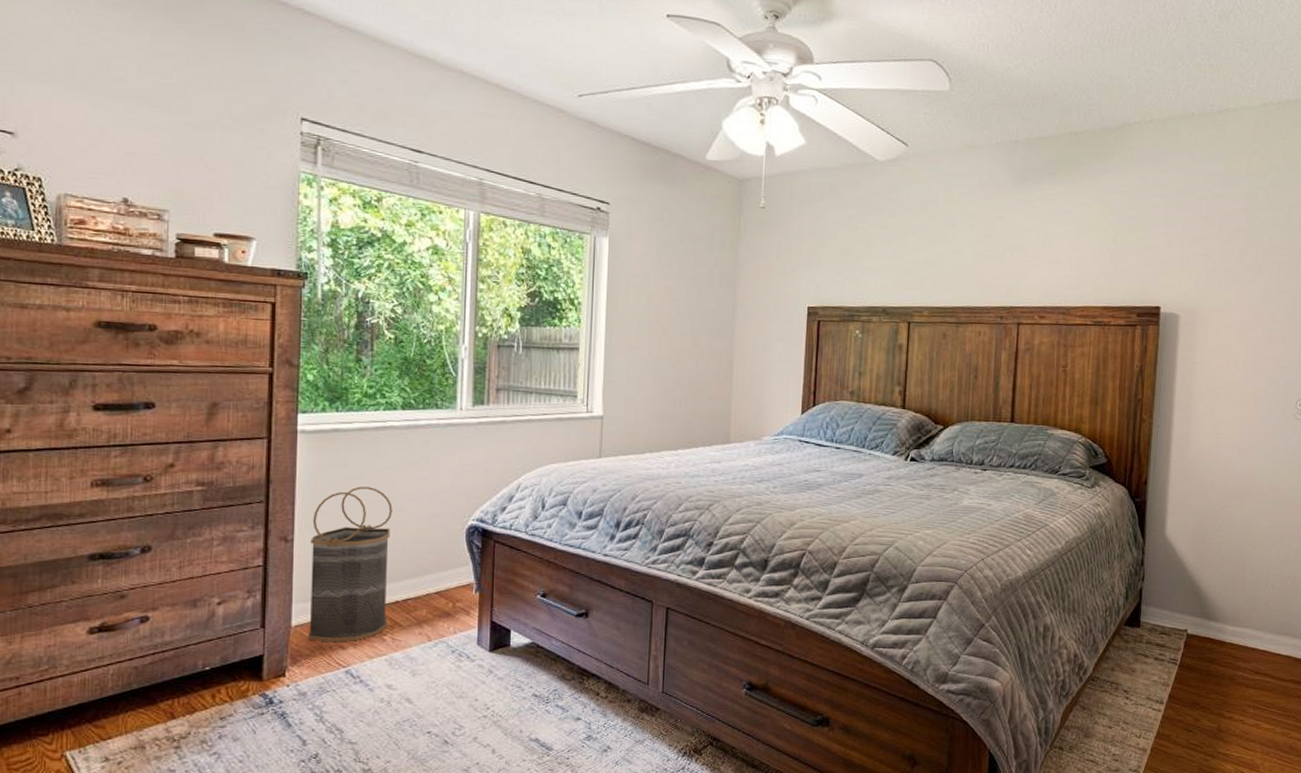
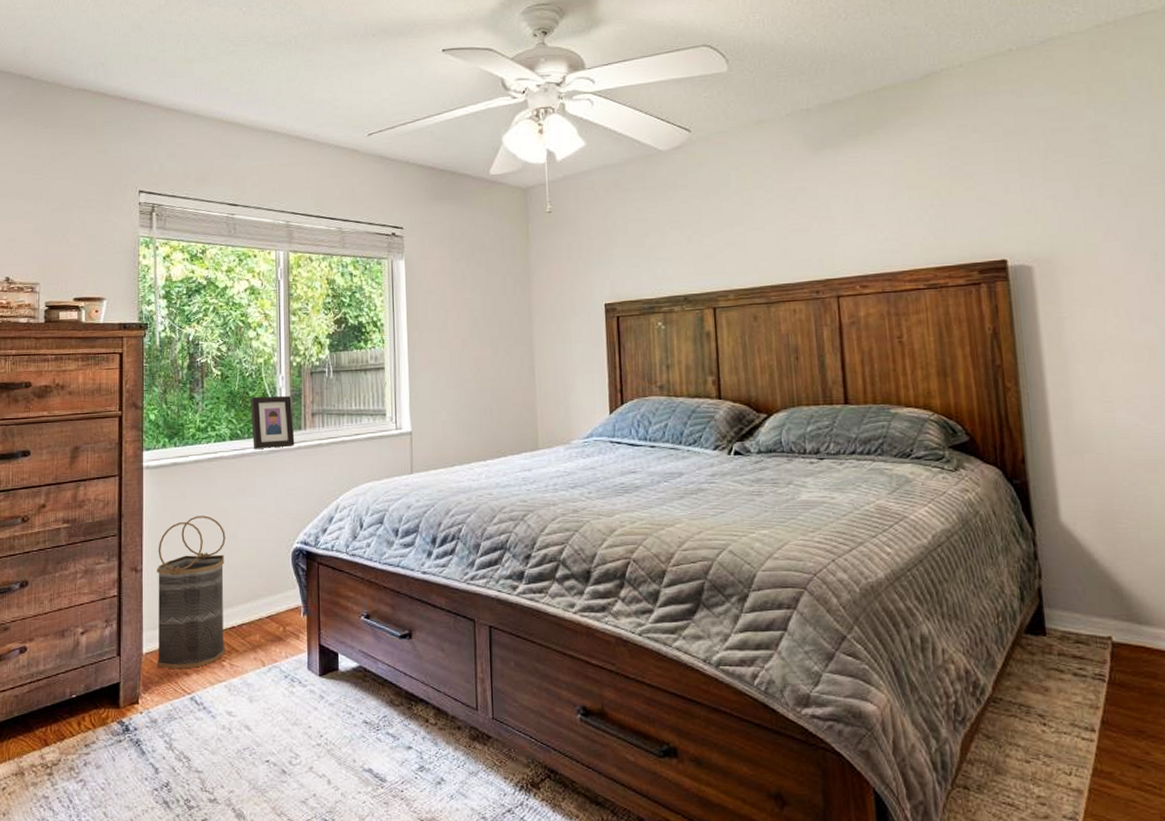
picture frame: none [427,365,476,422] -> present [250,396,295,450]

